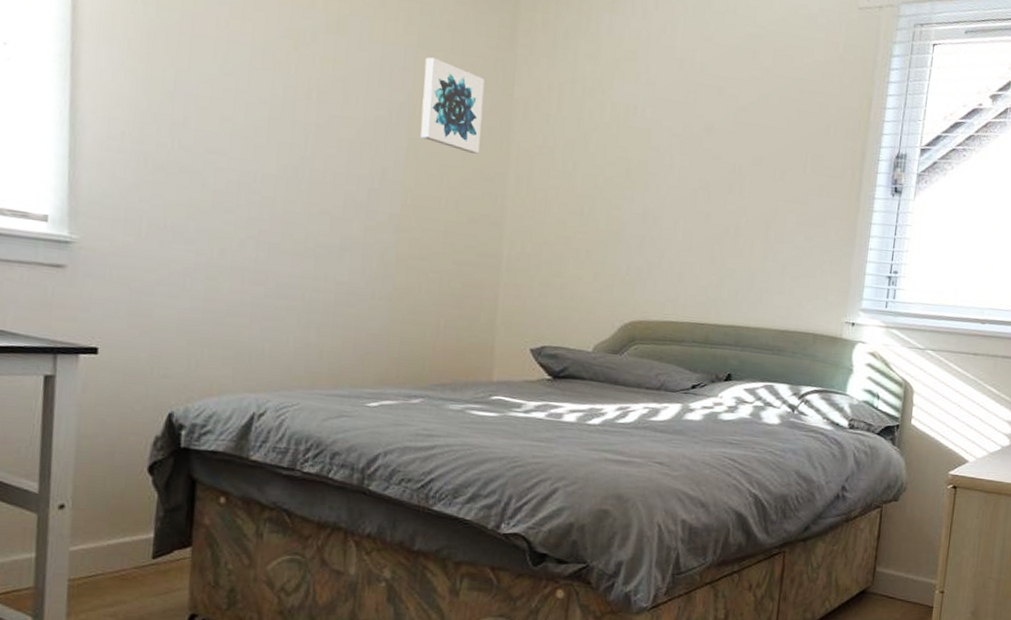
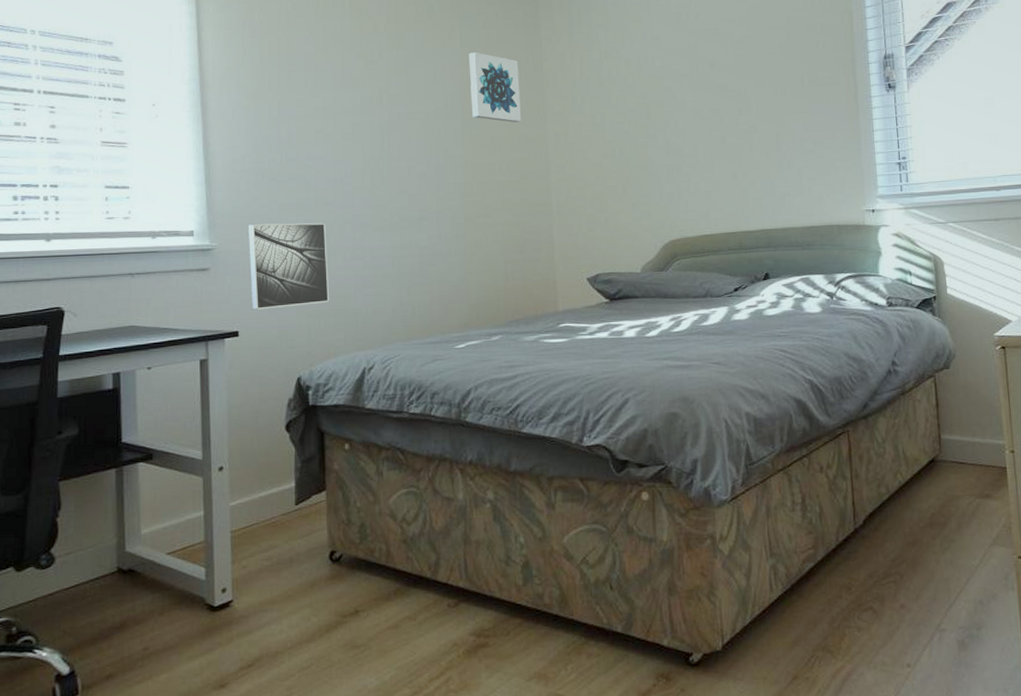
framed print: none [117,219,223,331] -> present [248,223,330,310]

